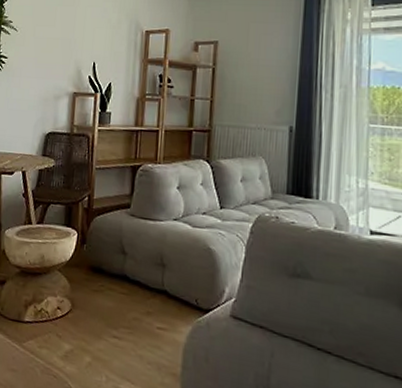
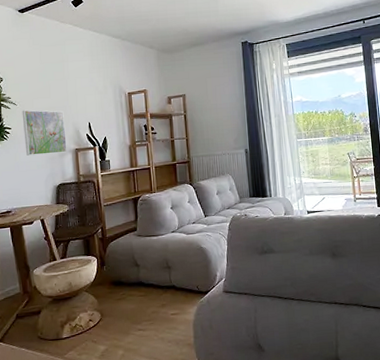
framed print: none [19,37,67,95] -> present [22,110,67,156]

